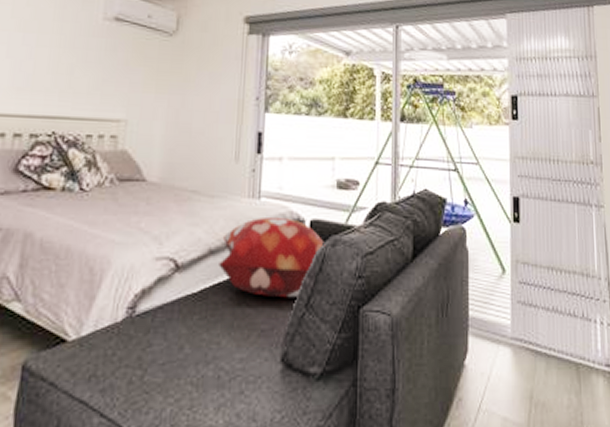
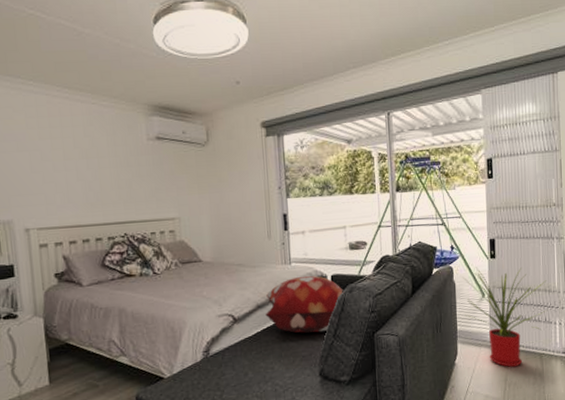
house plant: none [478,231,586,378] -> present [463,267,548,367]

